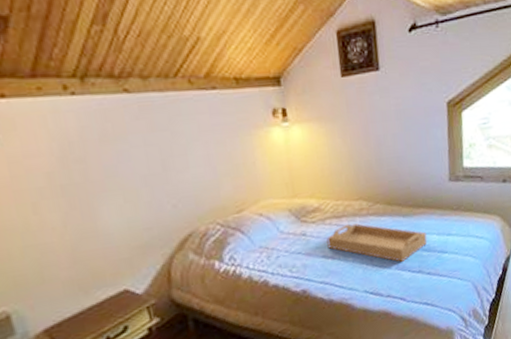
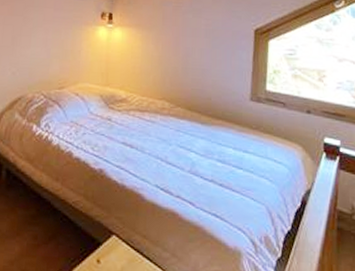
serving tray: present [326,223,428,262] -> none [128,118,223,167]

